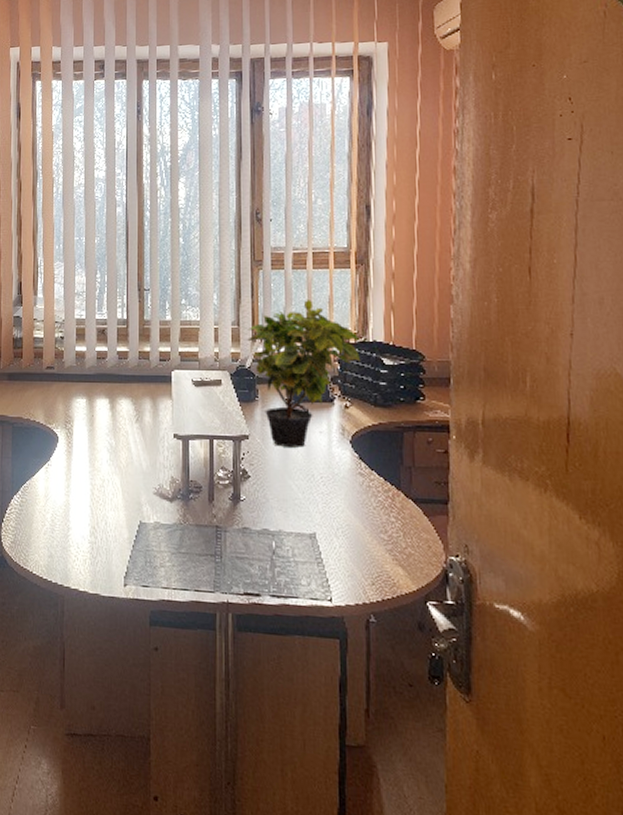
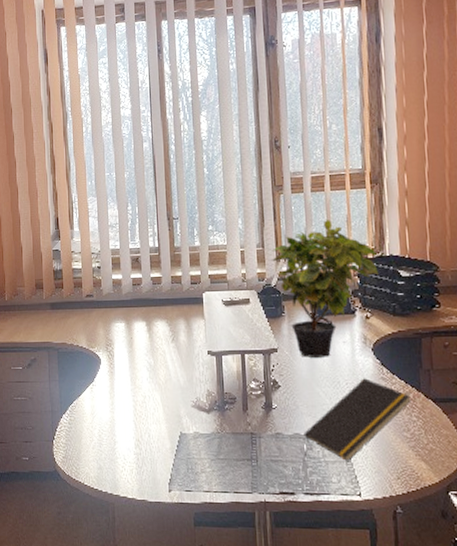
notepad: none [273,472,392,564] -> present [304,378,413,462]

